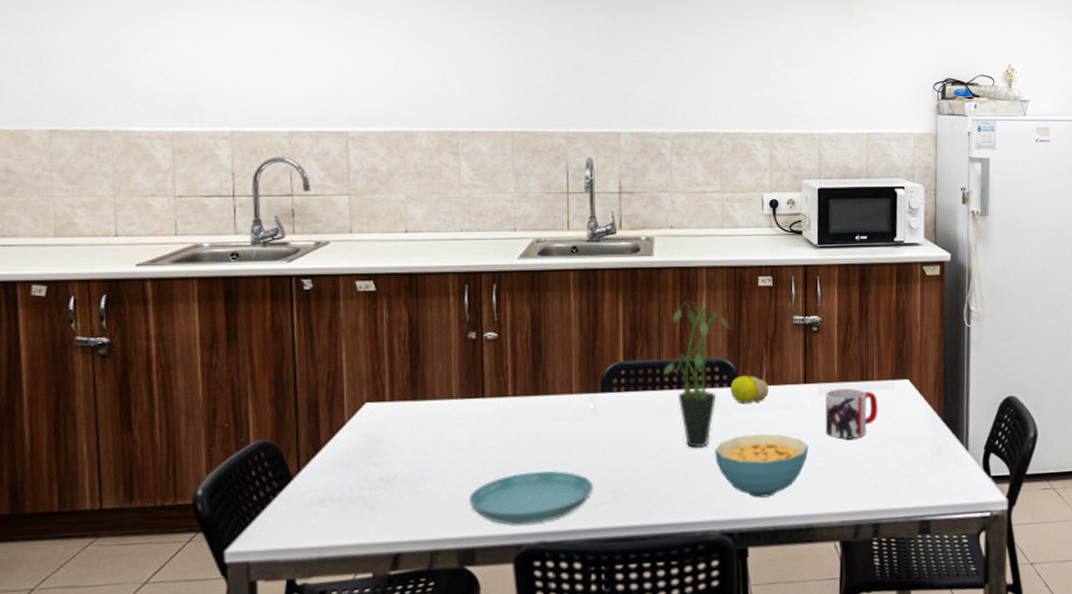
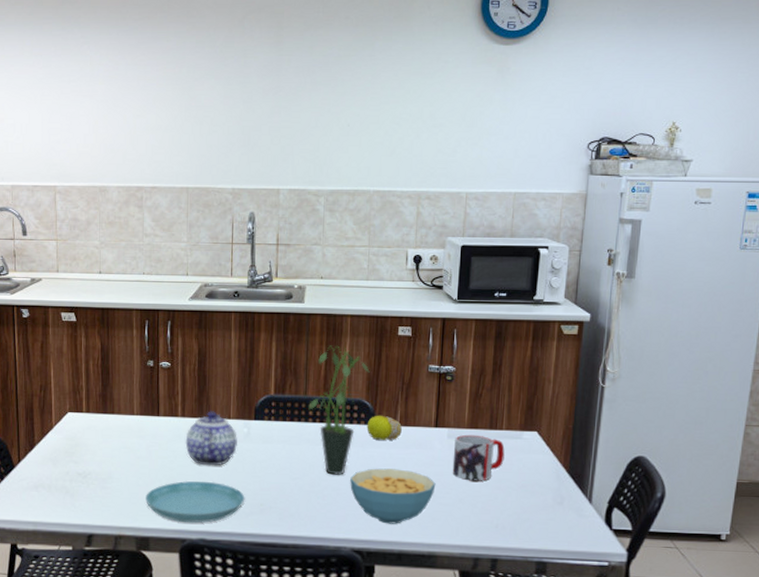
teapot: none [518,386,582,452] -> present [185,411,237,466]

